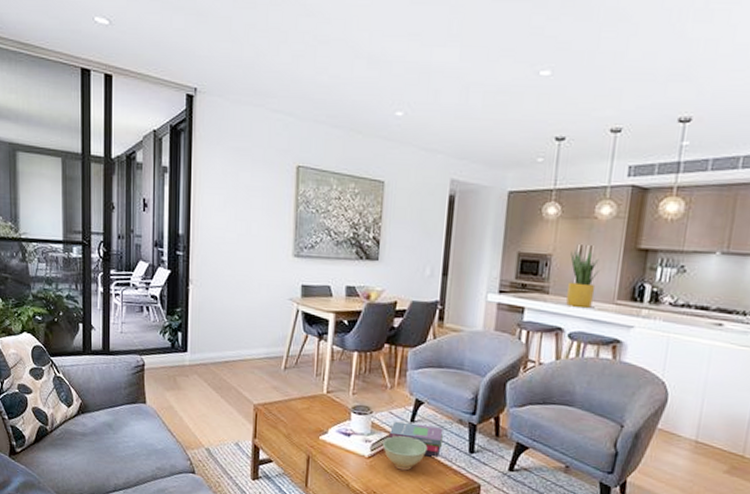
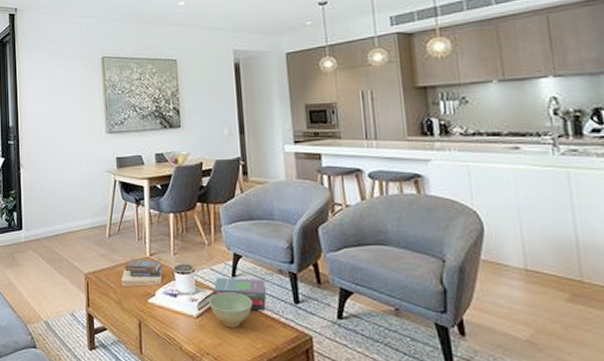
books: none [293,394,340,424] -> present [121,258,164,287]
planter: present [566,249,601,309] -> none [354,93,386,149]

